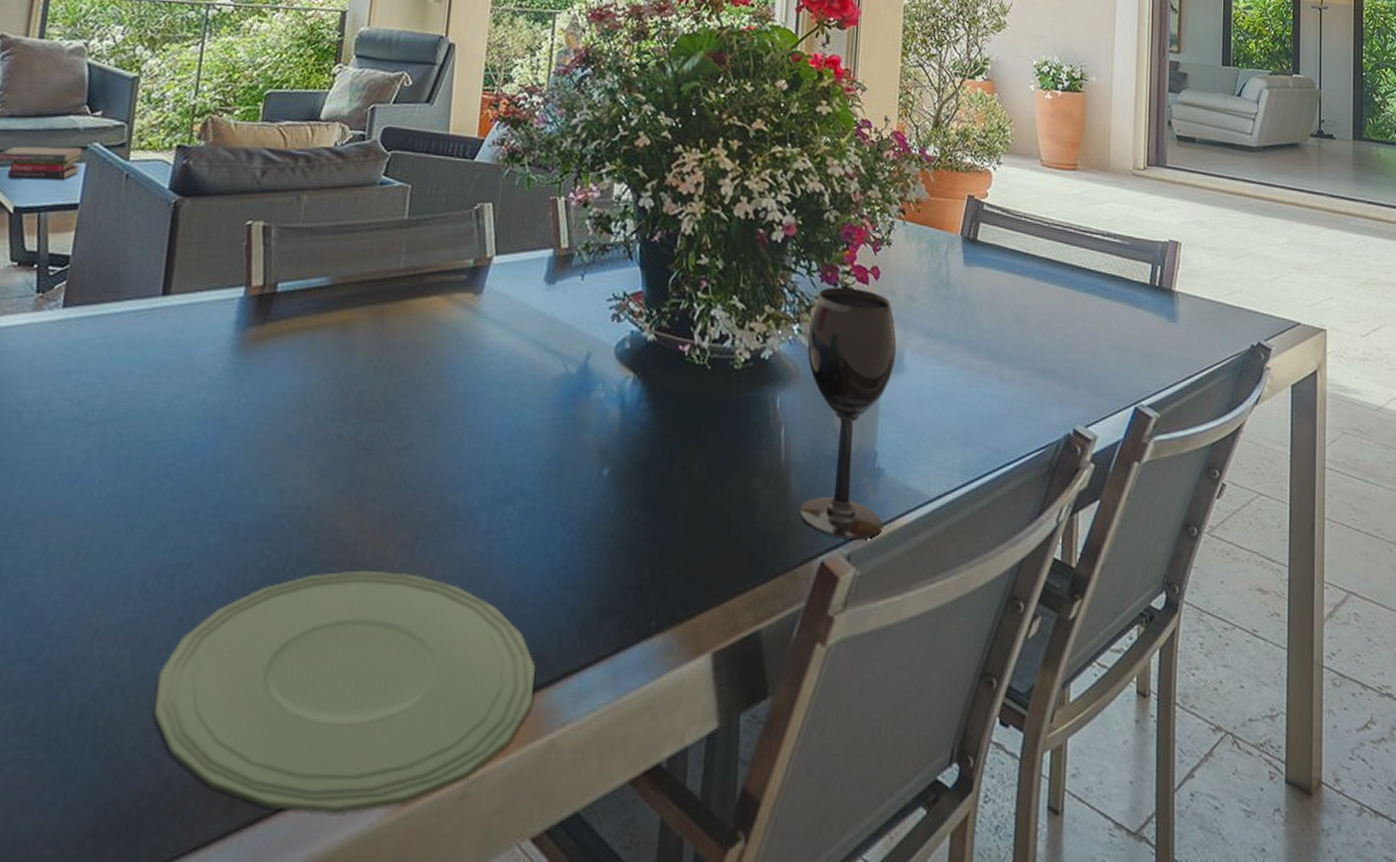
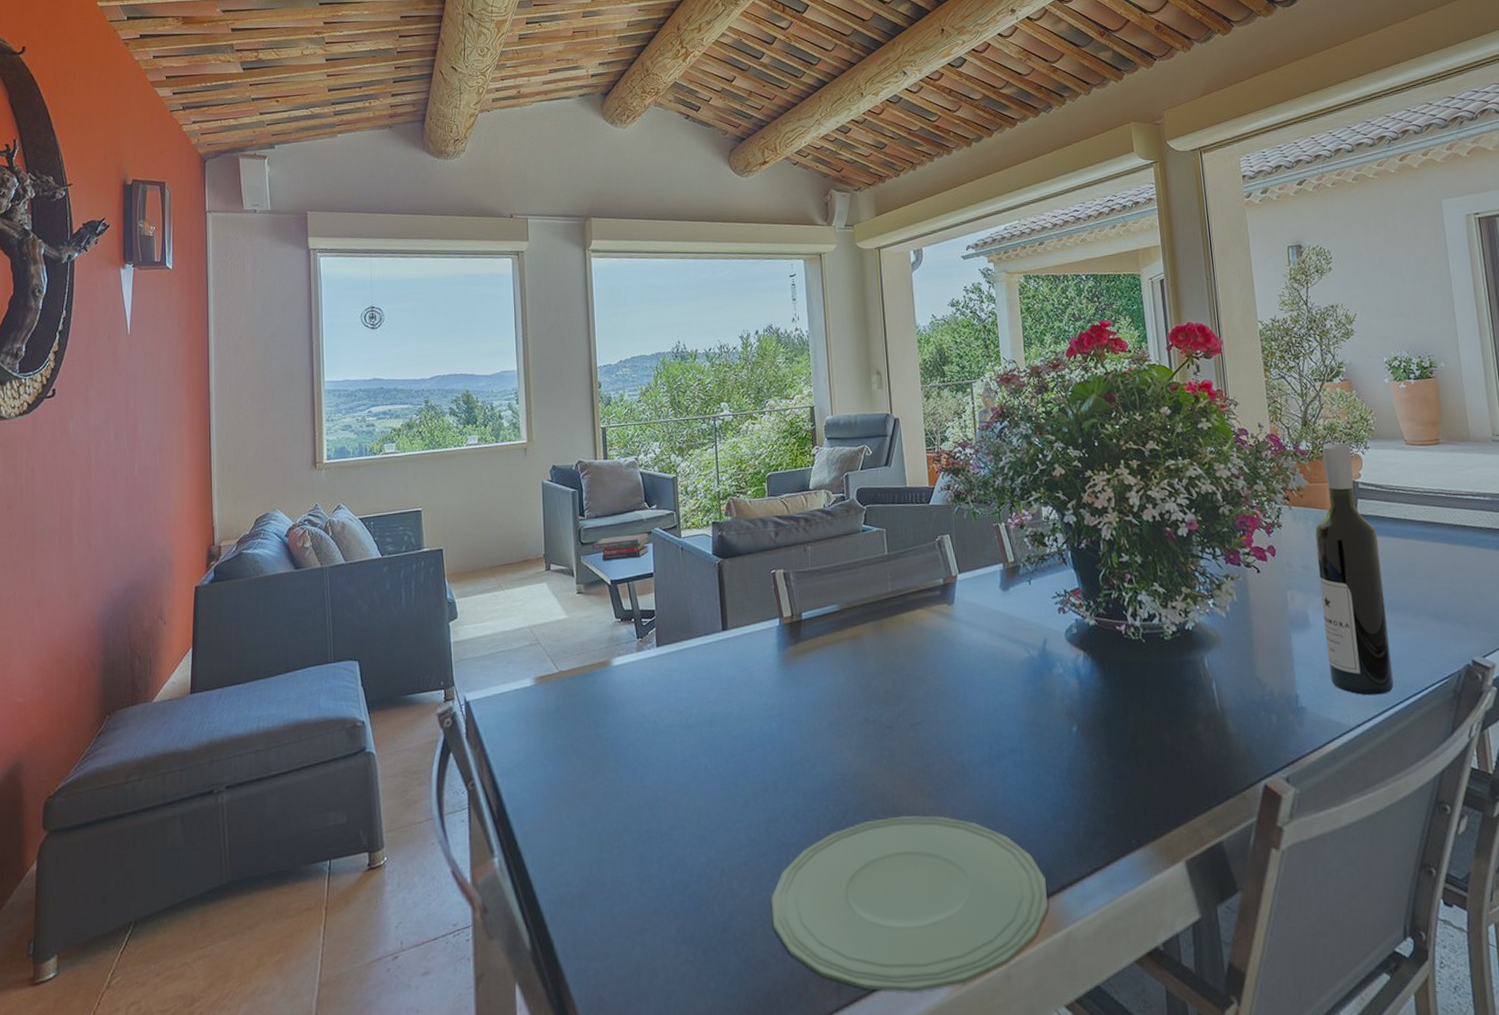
wine glass: present [800,287,897,540] -> none [1221,565,1314,766]
bottle: none [916,151,995,461] -> present [1315,443,1394,696]

